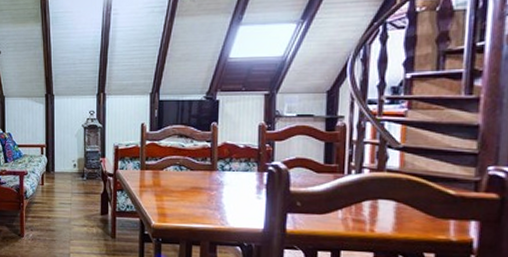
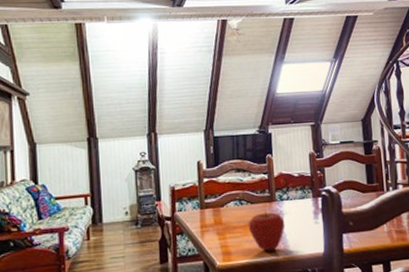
apple: none [185,180,224,220] -> present [248,211,285,252]

